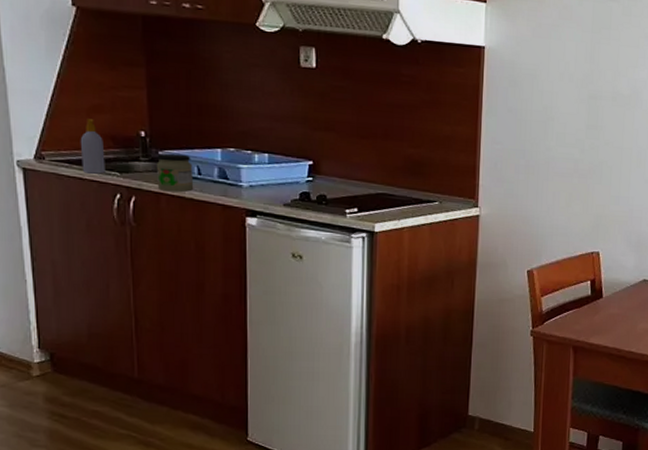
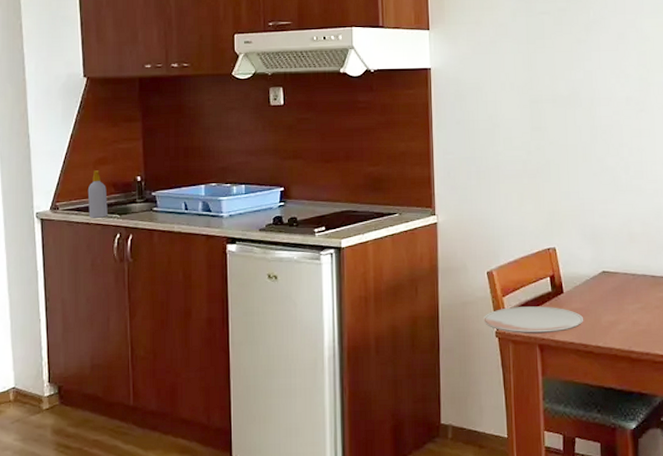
jar: present [156,153,194,193] -> none [150,193,182,228]
plate: none [519,307,620,336] -> present [482,306,584,334]

